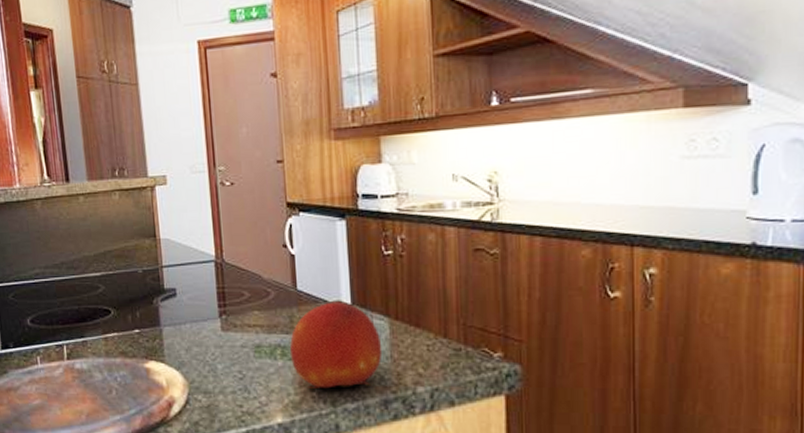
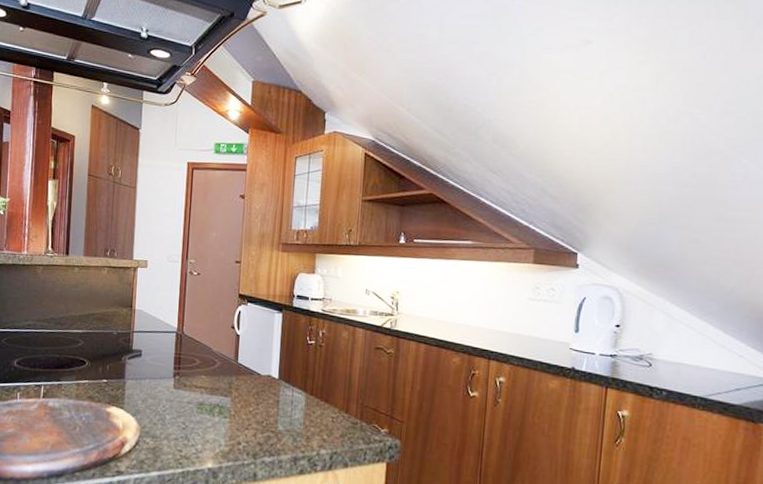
fruit: present [289,301,383,390] -> none [225,375,298,445]

